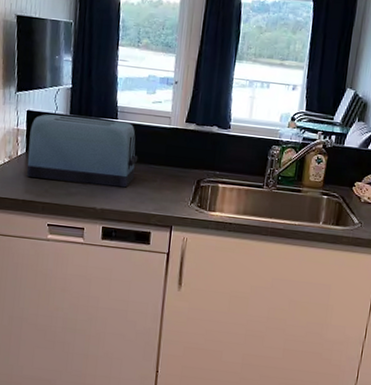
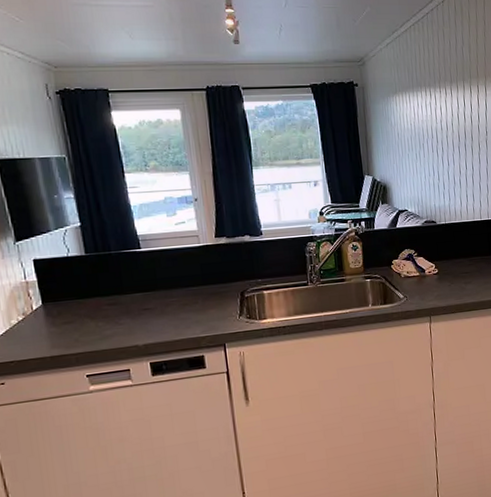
toaster: present [26,114,138,188] -> none [41,249,174,330]

